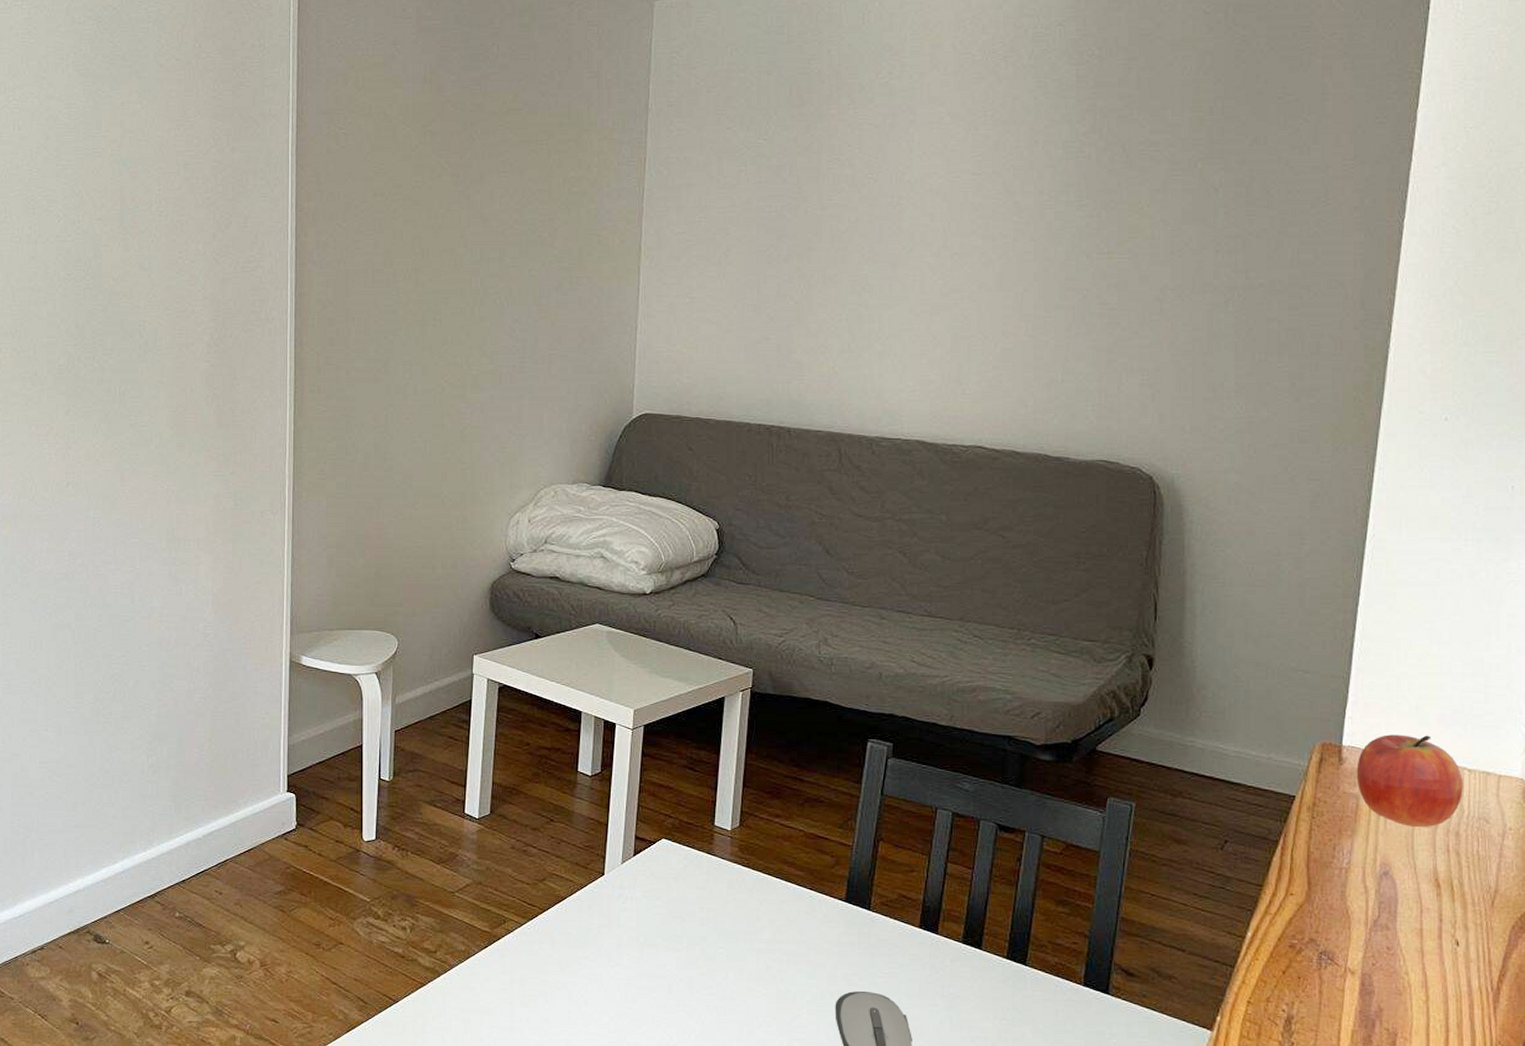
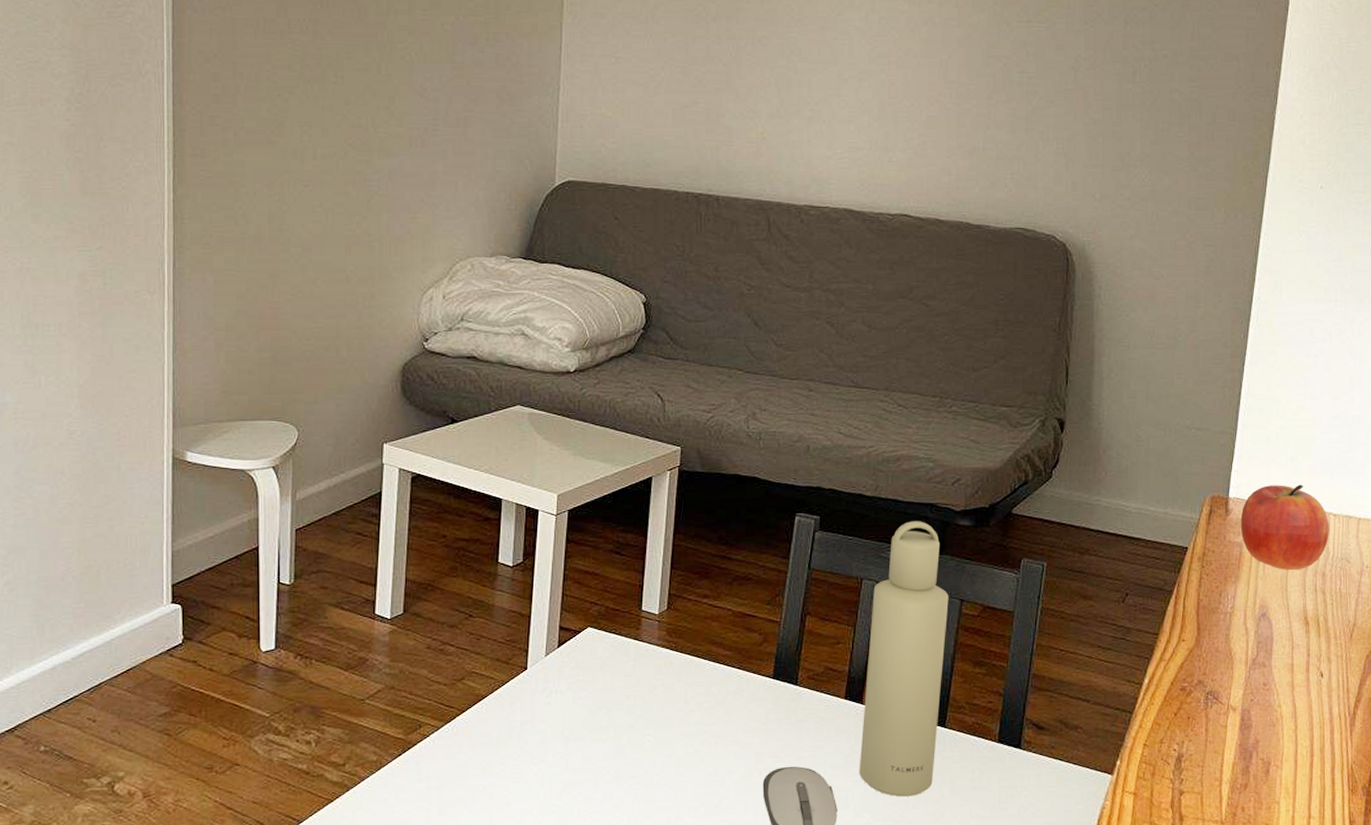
bottle: none [934,753,1029,1033] -> present [859,521,949,797]

